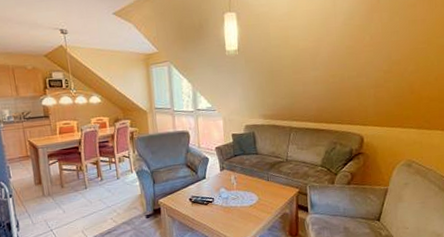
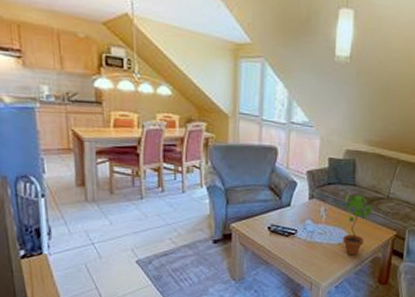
potted plant: none [250,161,275,214] -> present [342,193,372,255]

